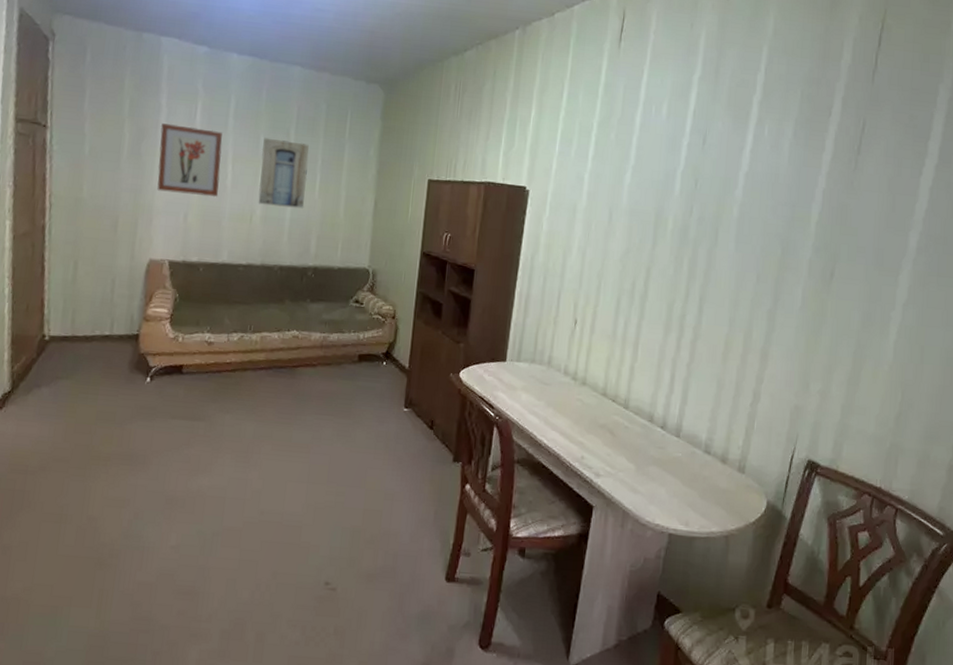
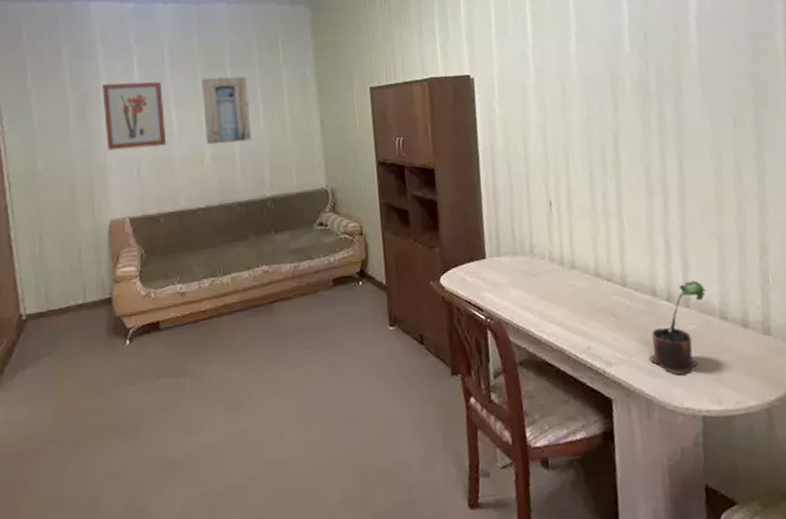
potted plant: none [633,414,698,496] -> present [649,280,706,375]

